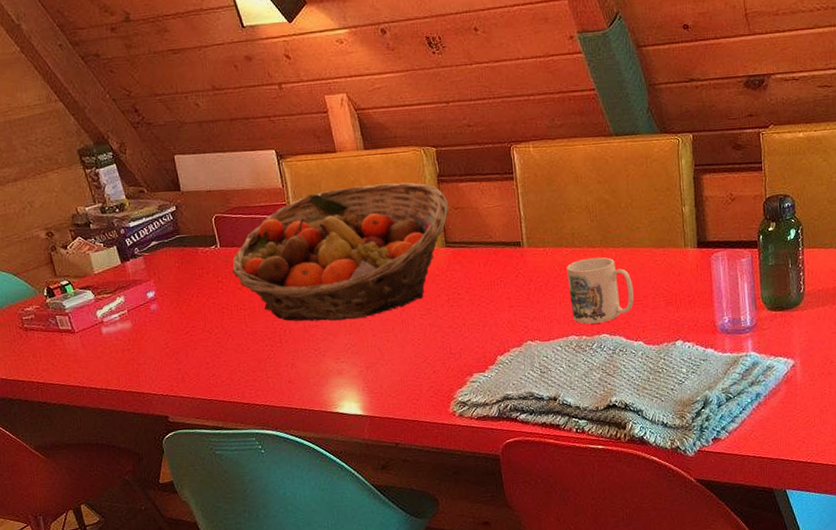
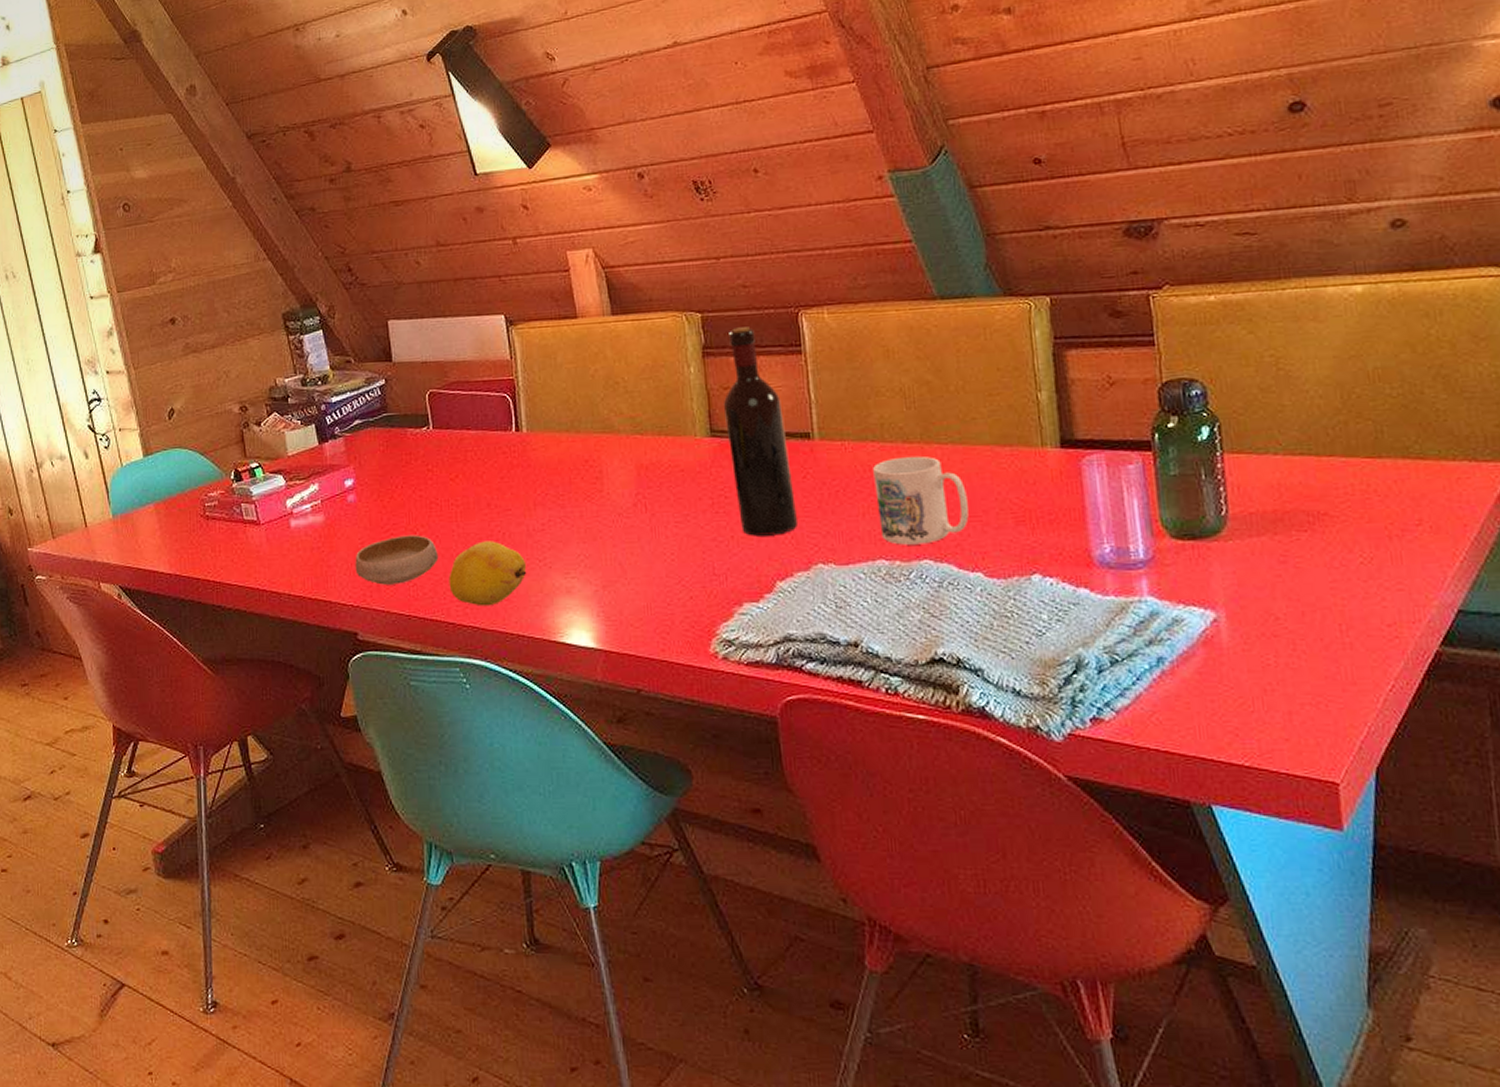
bowl: none [161,334,232,377] -> present [355,534,439,585]
fruit basket: present [231,182,450,321] -> none [444,355,717,525]
fruit: none [242,336,306,389] -> present [449,541,527,606]
wine bottle: none [454,158,512,323] -> present [723,327,797,536]

